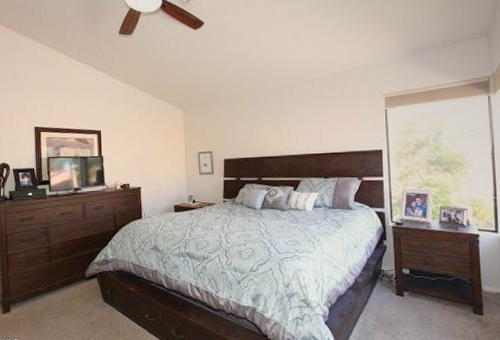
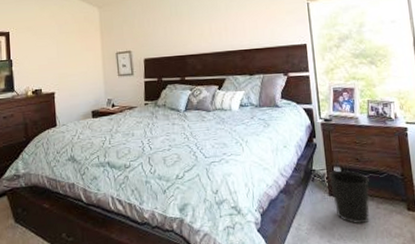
wastebasket: none [396,272,437,323] -> present [328,170,370,224]

